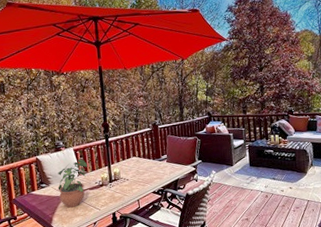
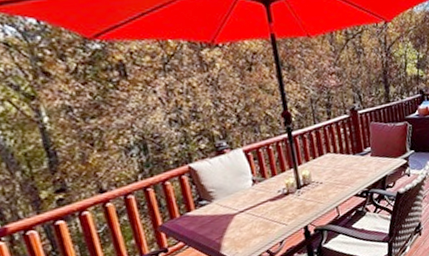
potted plant: present [58,159,87,208] -> none [223,162,265,228]

